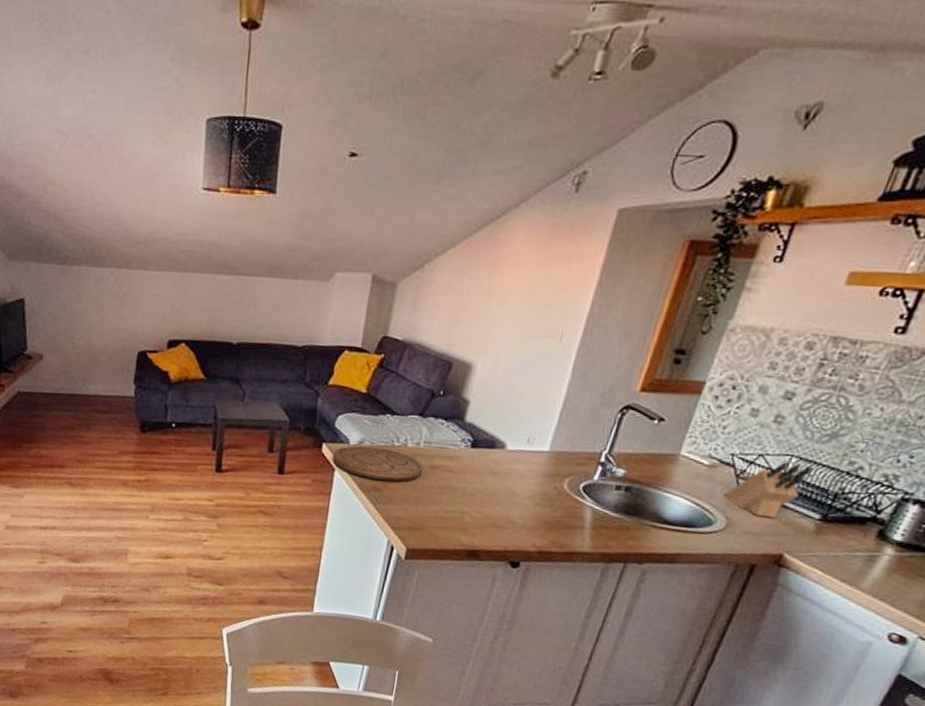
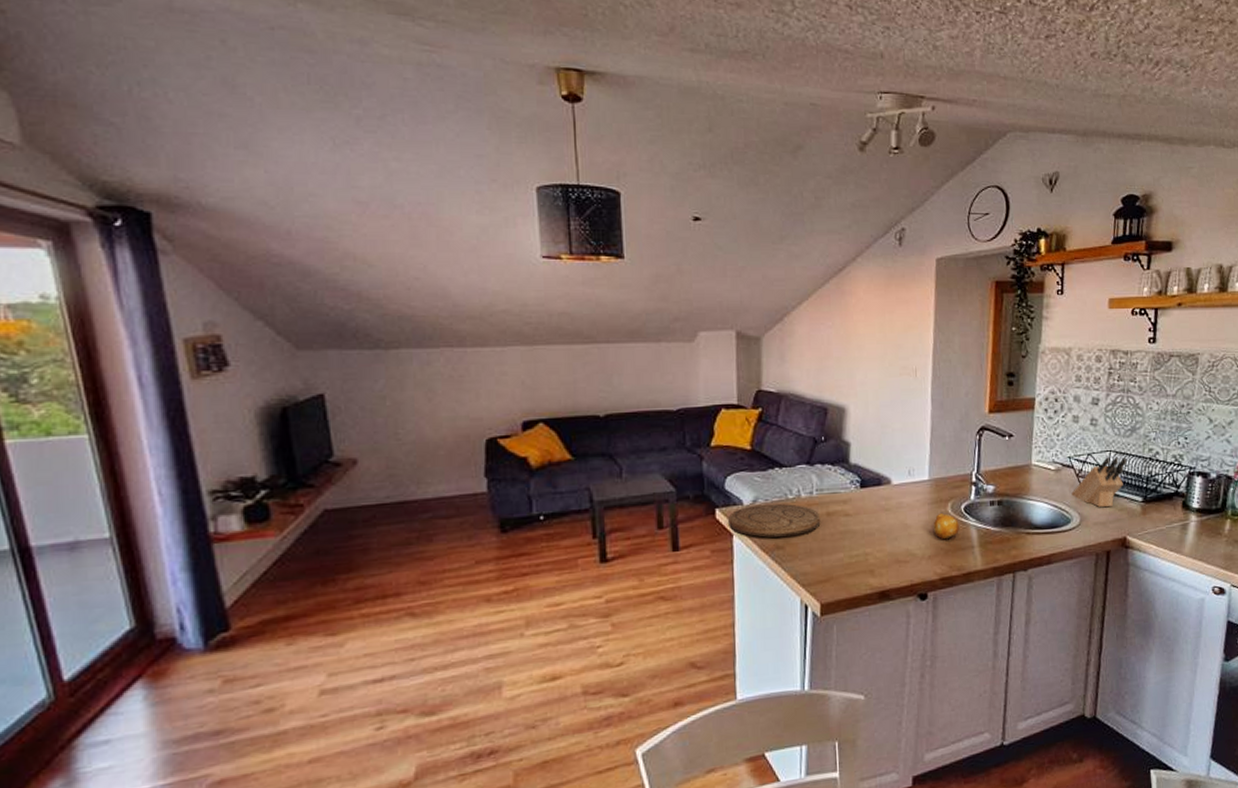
fruit: none [542,487,573,514] -> present [933,513,959,539]

